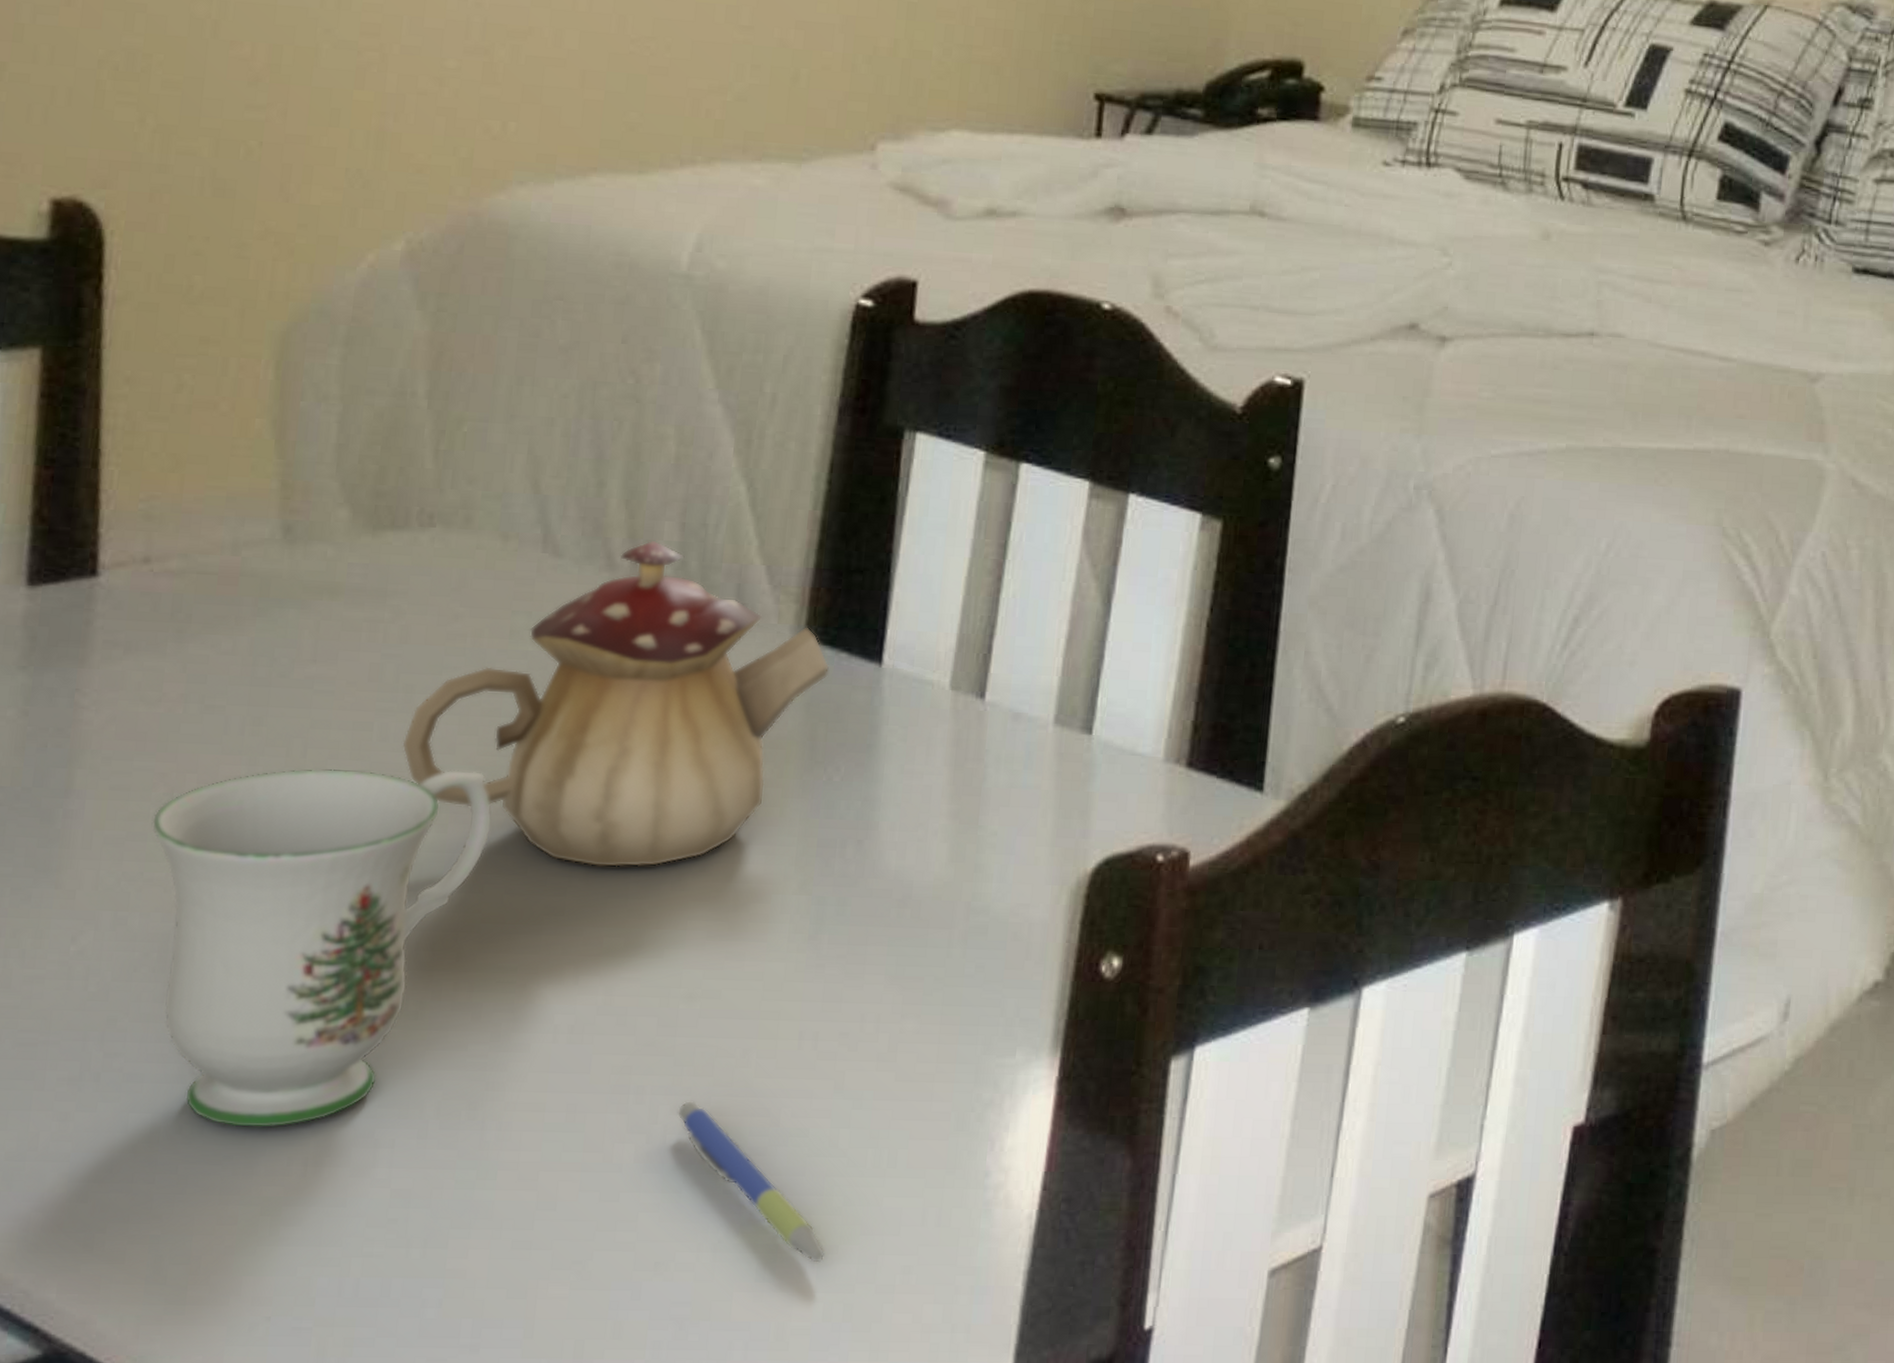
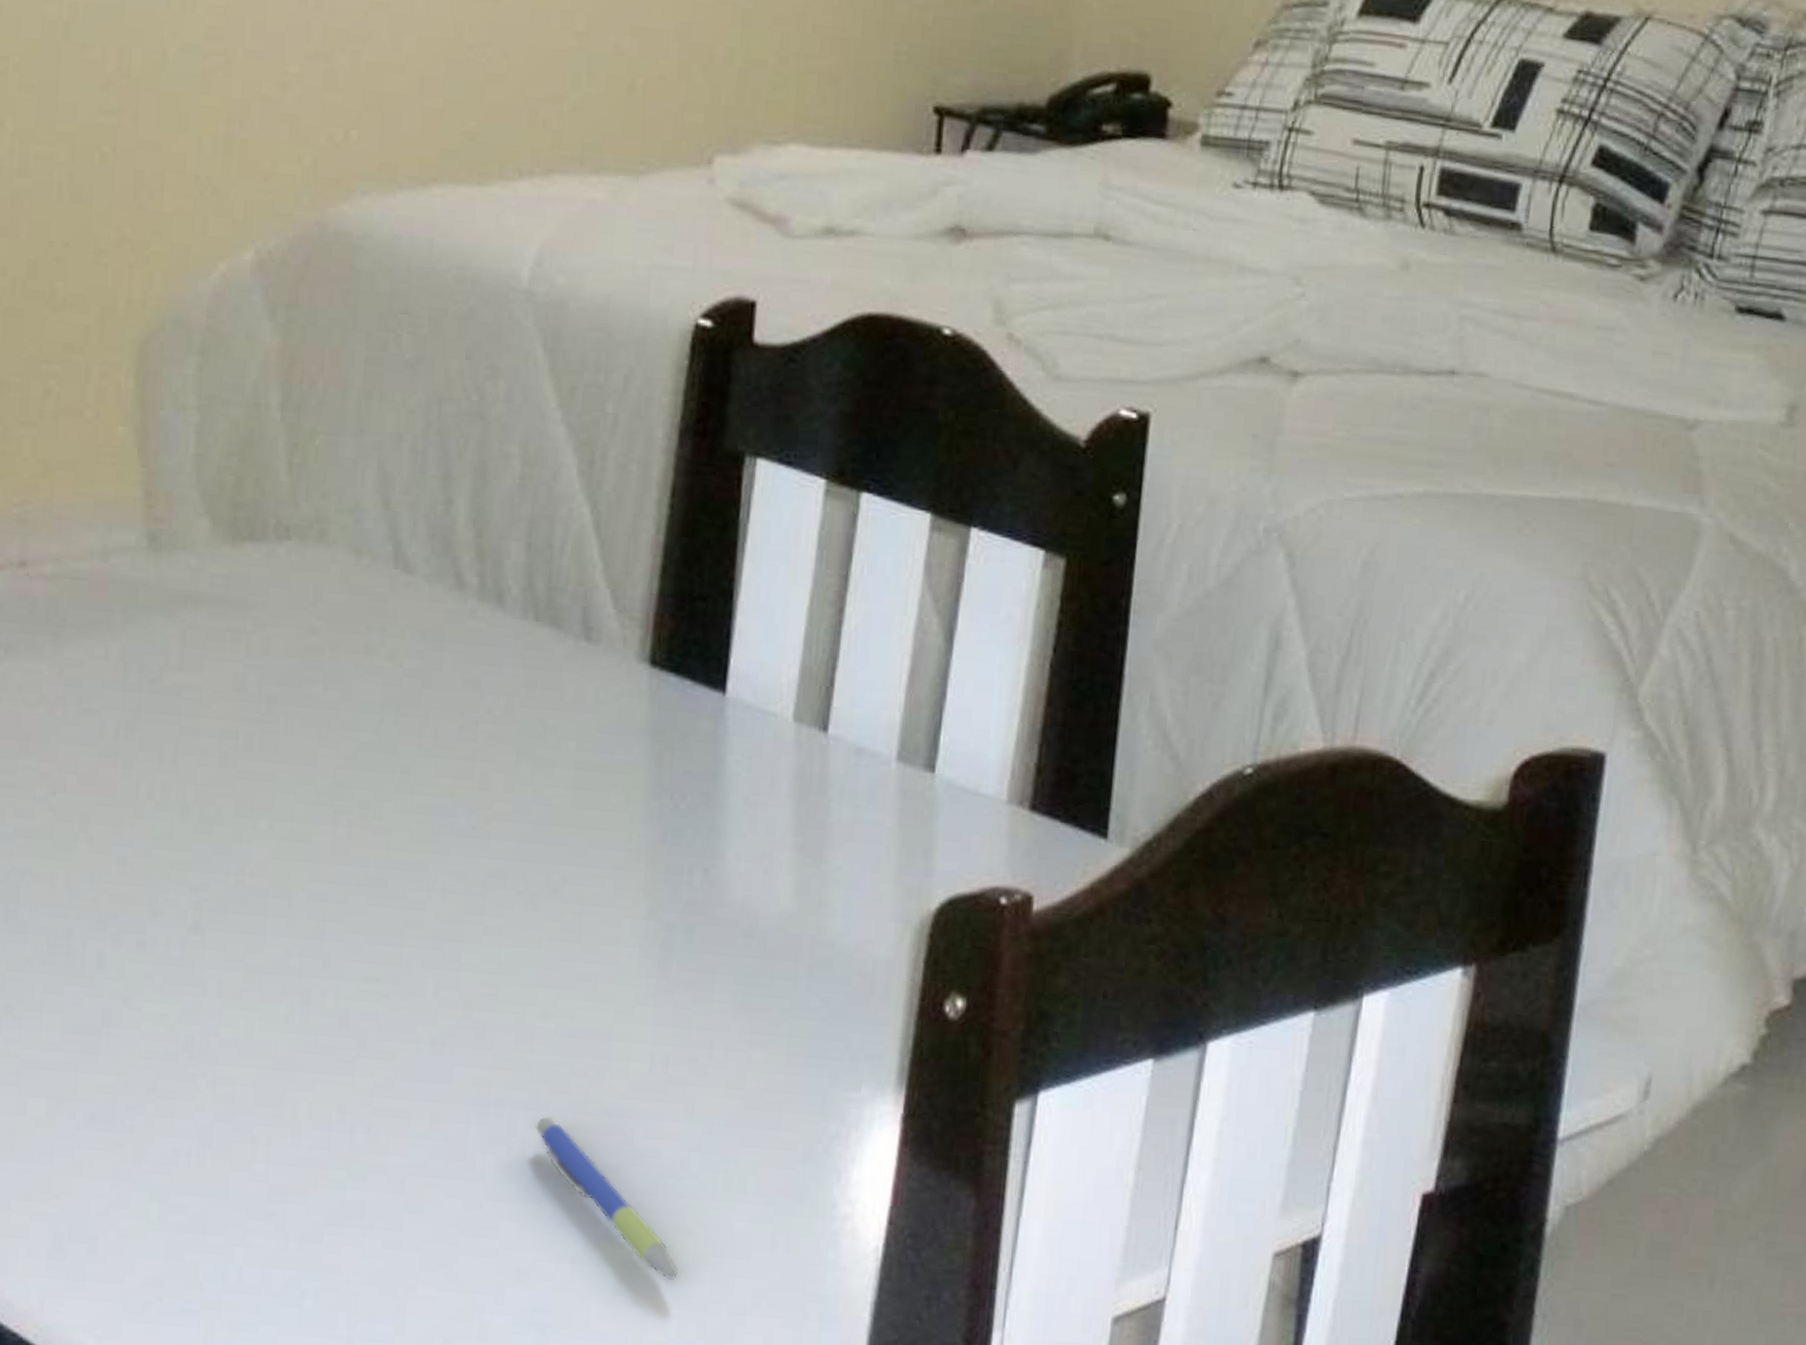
mug: present [151,768,493,1129] -> none [37,773,354,1119]
teapot: present [402,540,830,868] -> none [266,559,675,886]

